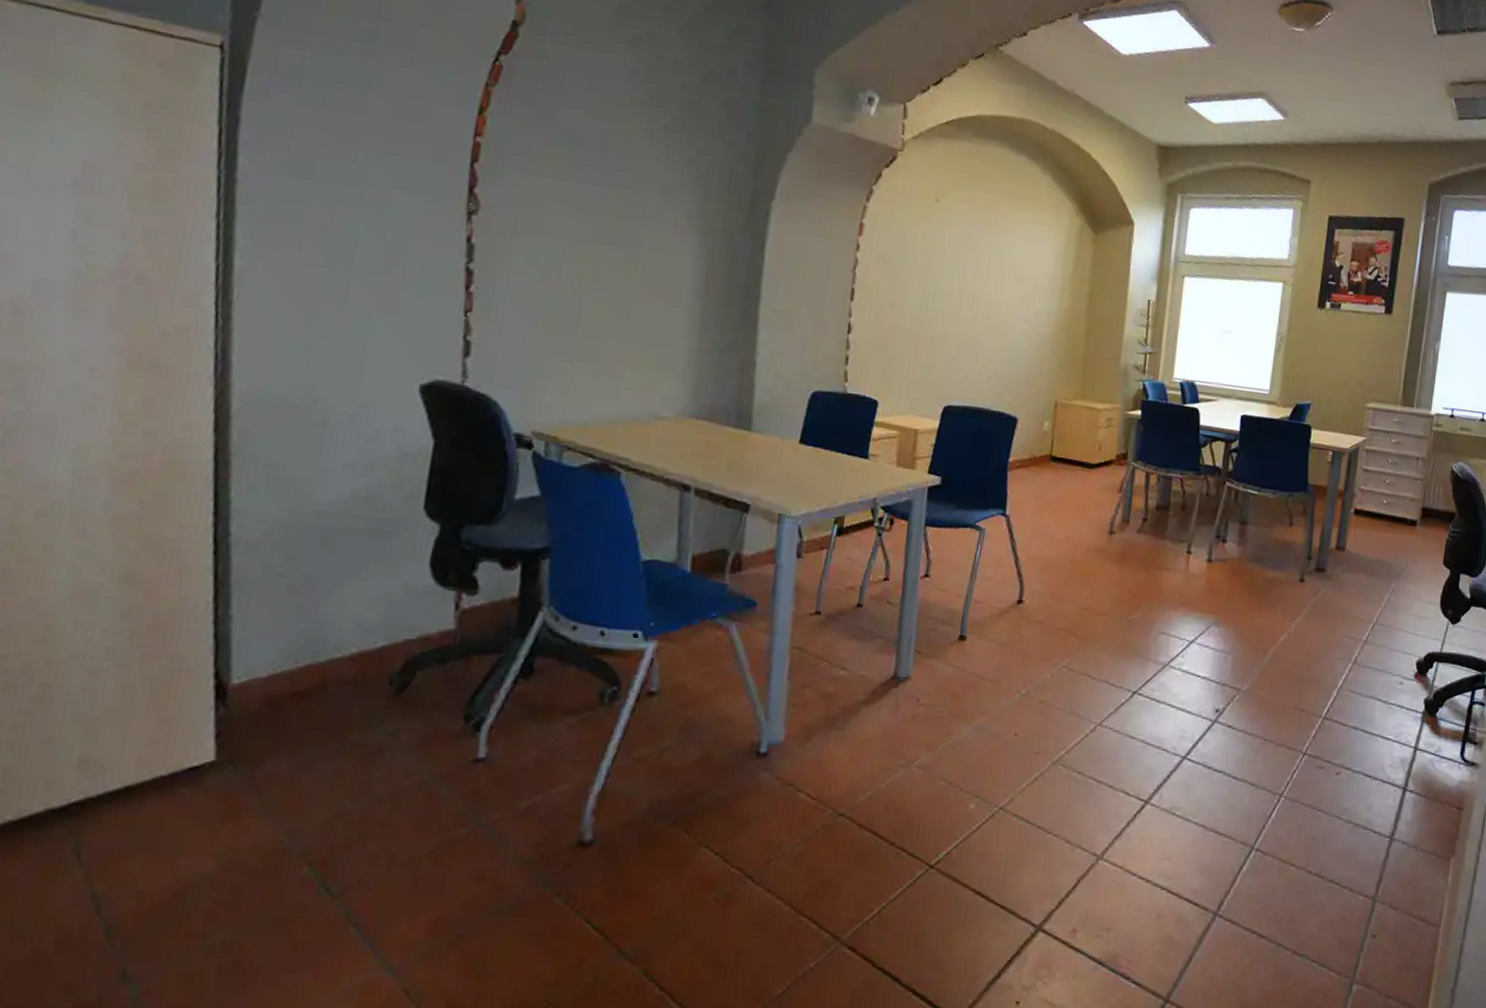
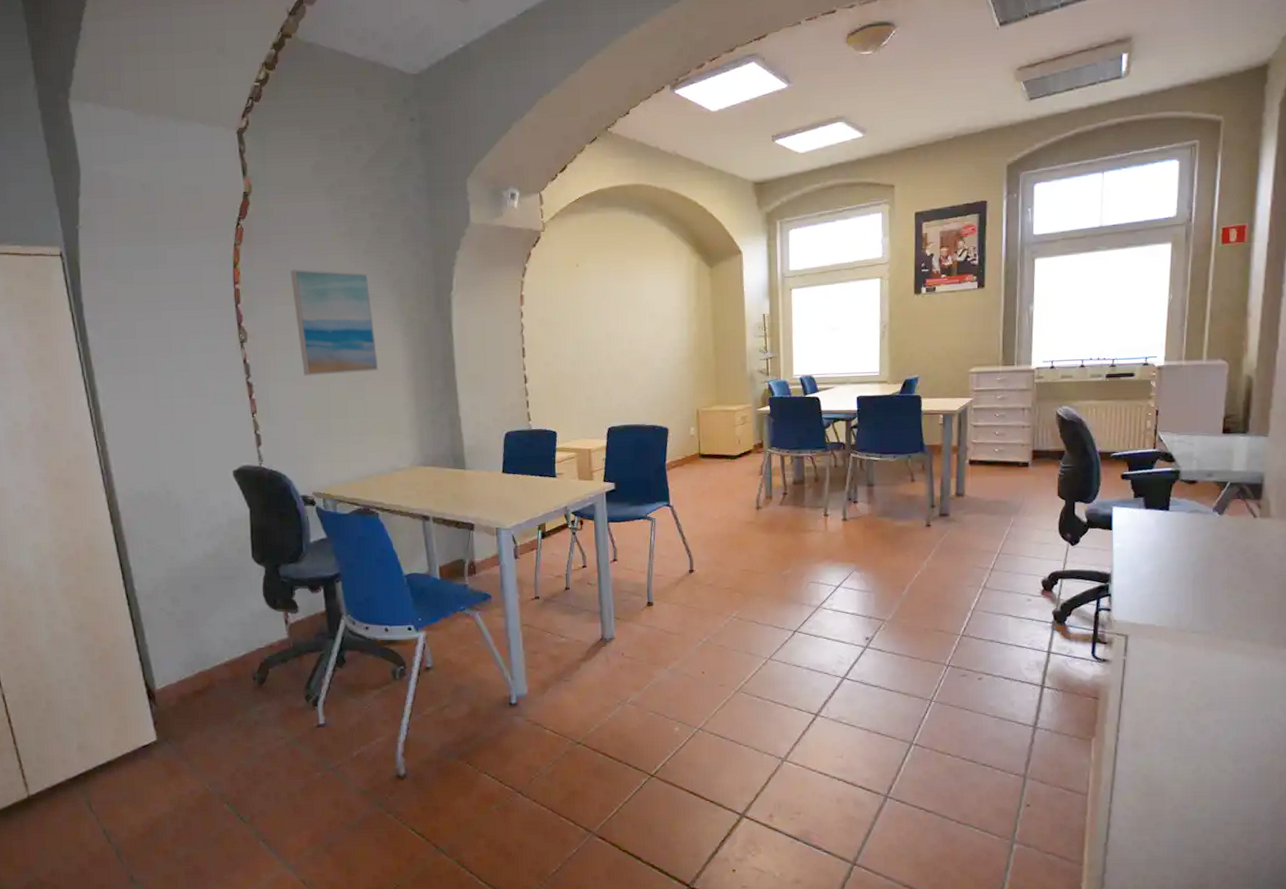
wall art: none [550,133,665,286] -> present [290,269,379,377]

